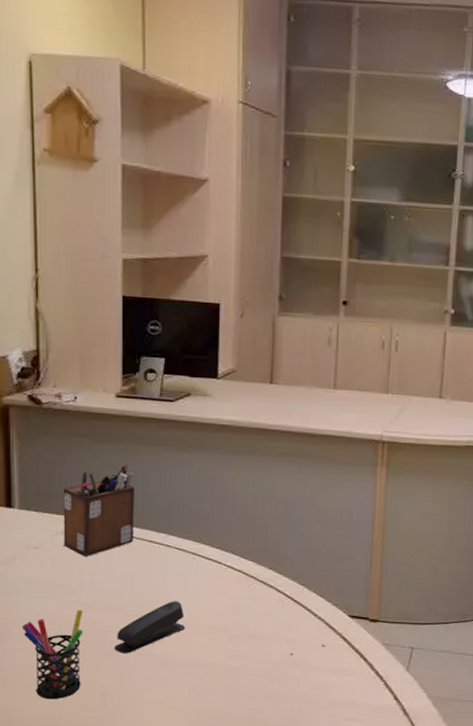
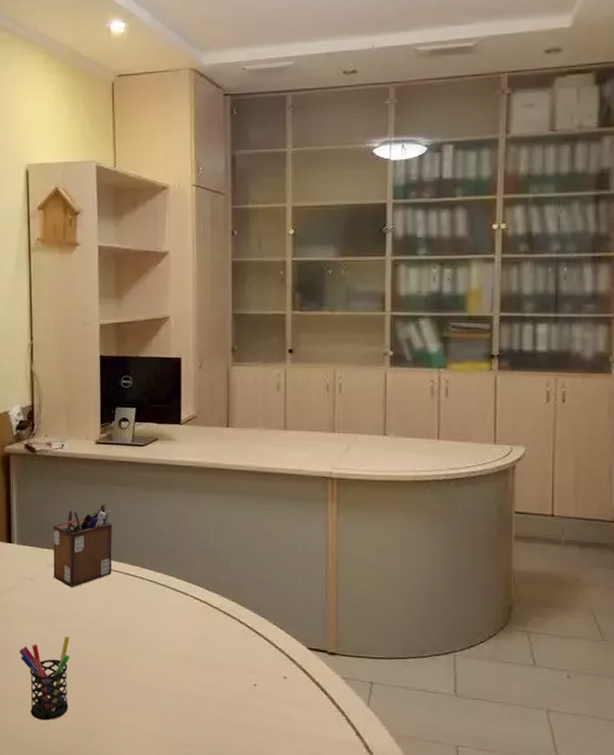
stapler: present [114,601,186,654] -> none [96,630,158,679]

